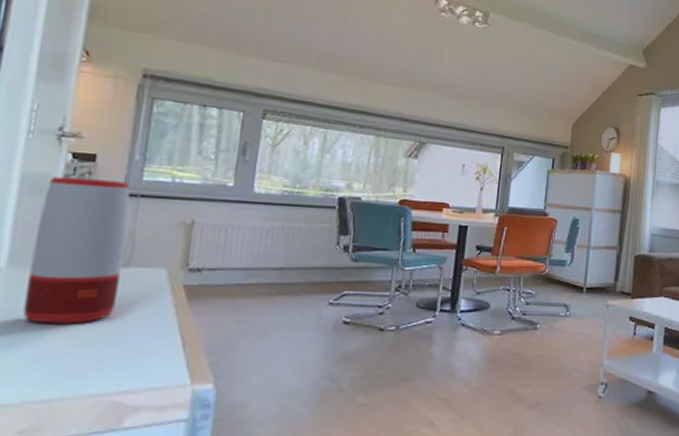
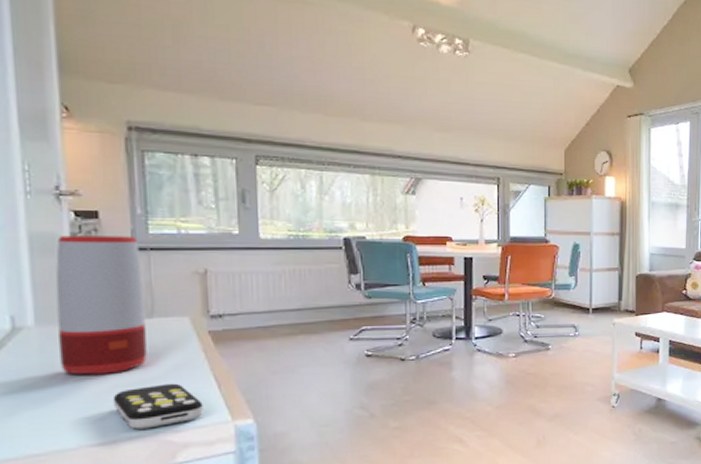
remote control: none [68,339,164,387] -> present [112,383,203,430]

